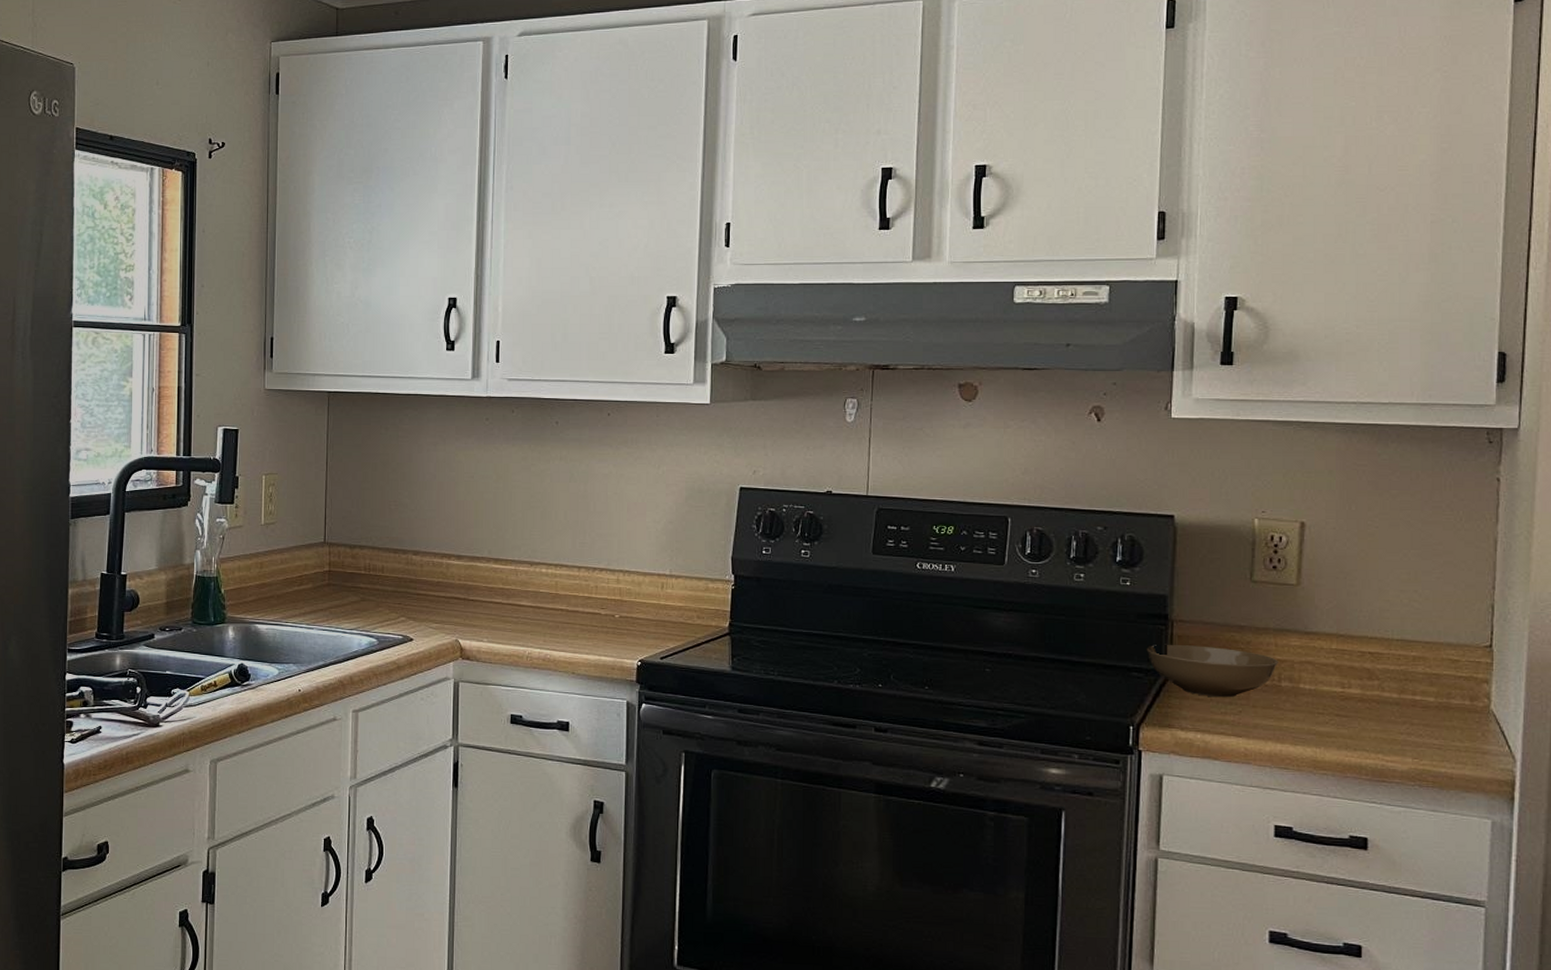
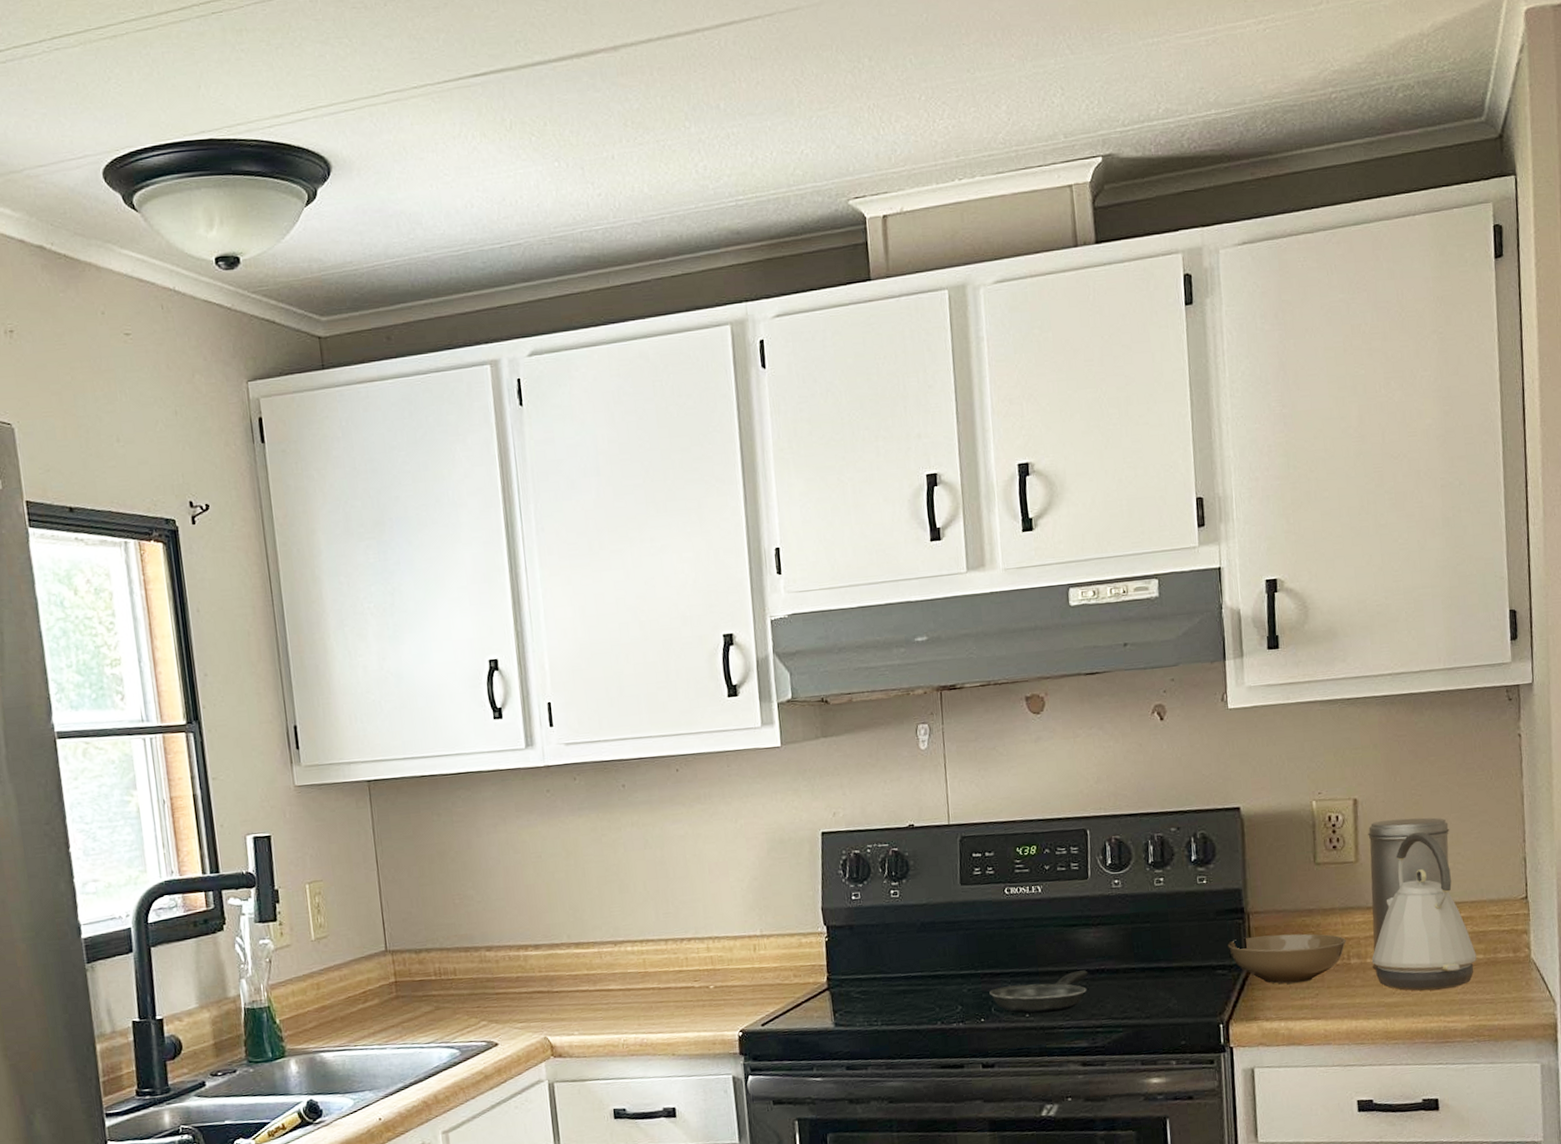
frying pan: none [890,652,995,688] -> present [989,970,1089,1014]
canister: none [1305,548,1408,696] -> present [1368,817,1450,970]
kettle: none [1305,563,1426,728] -> present [1371,831,1477,992]

